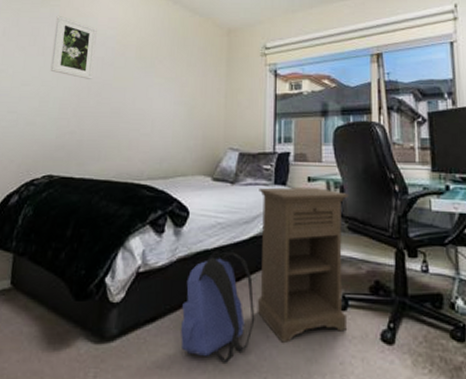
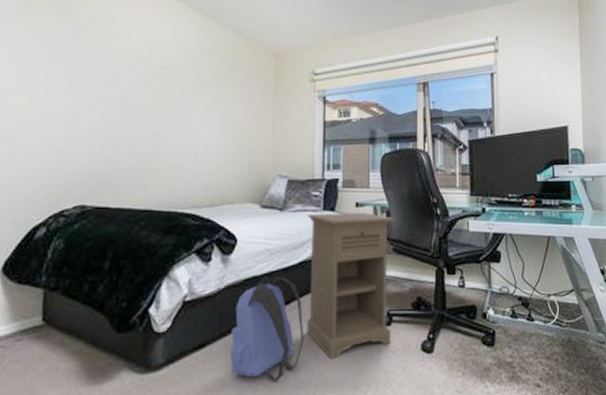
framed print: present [50,16,97,79] -> none [77,31,130,102]

